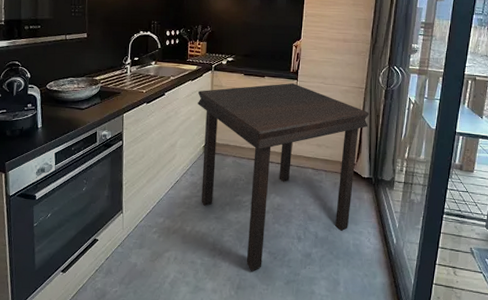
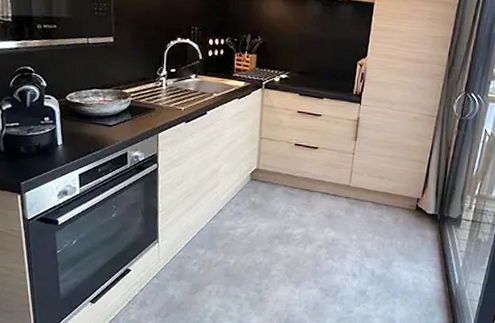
dining table: present [198,82,370,271] -> none [245,106,440,307]

